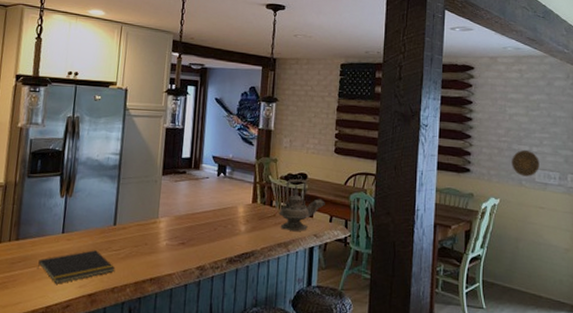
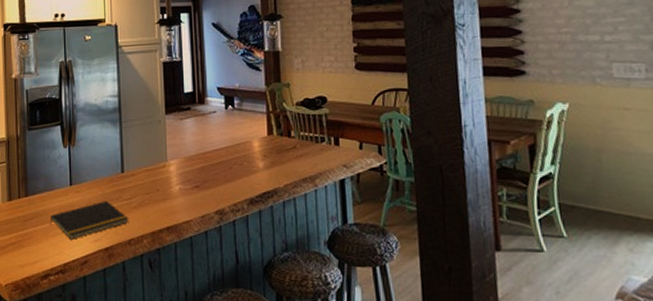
teapot: present [278,178,325,231] -> none [299,103,352,162]
decorative plate: present [512,150,539,177] -> none [578,41,617,73]

